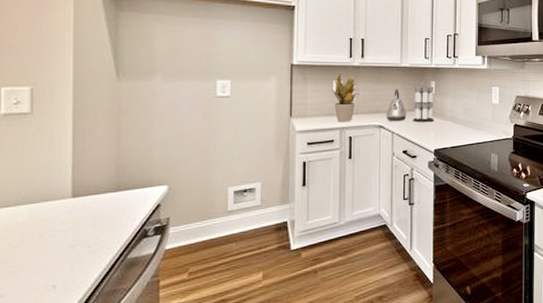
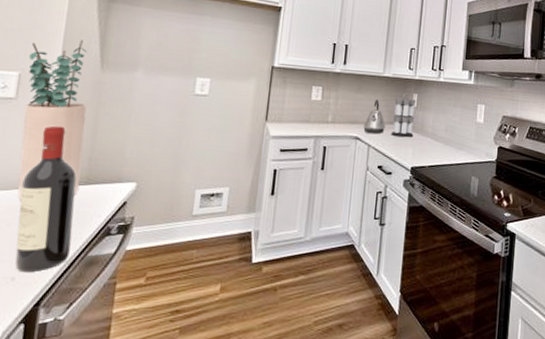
vase: none [40,50,111,213] -> present [17,40,88,201]
wine bottle: none [50,137,109,280] -> present [14,125,77,273]
potted plant: present [332,73,360,122] -> none [310,79,339,131]

